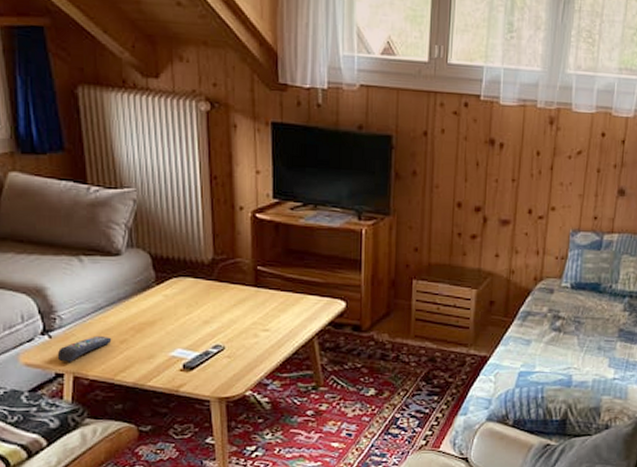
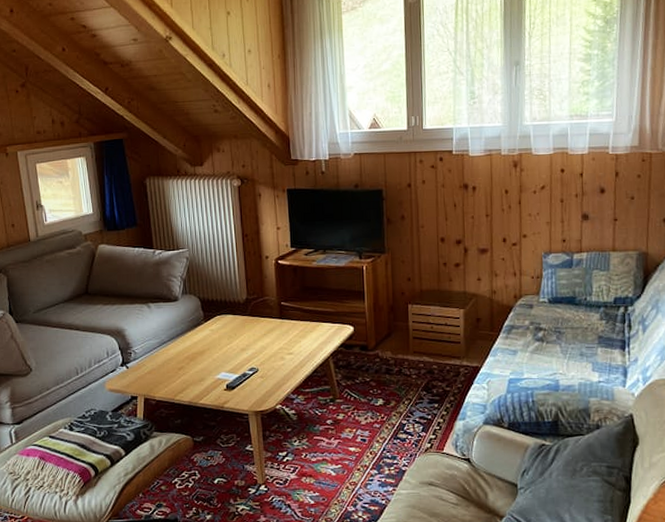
remote control: present [57,335,112,362] -> none [132,364,173,387]

